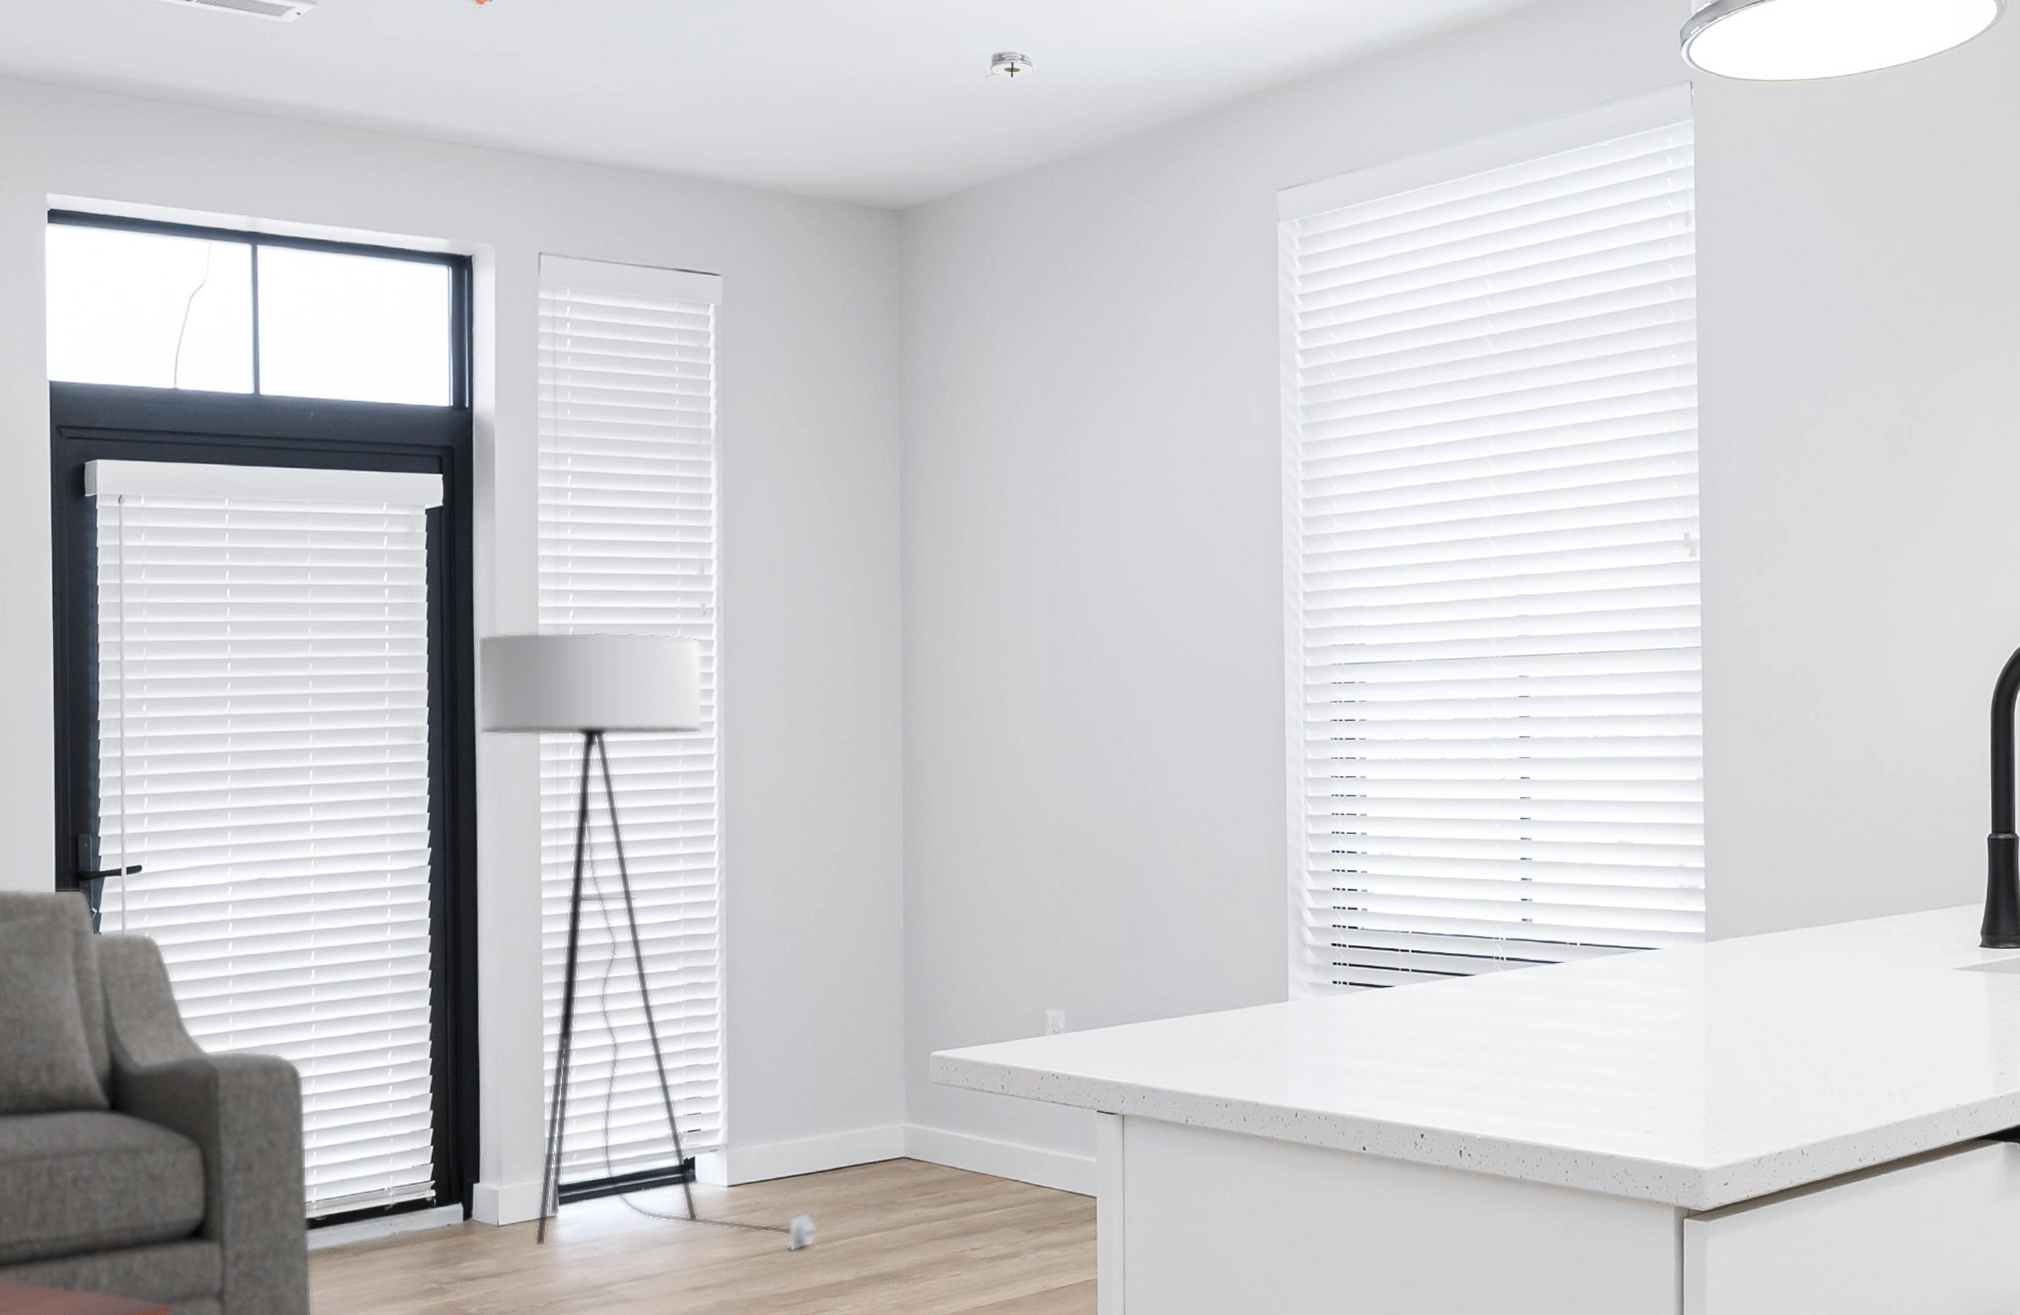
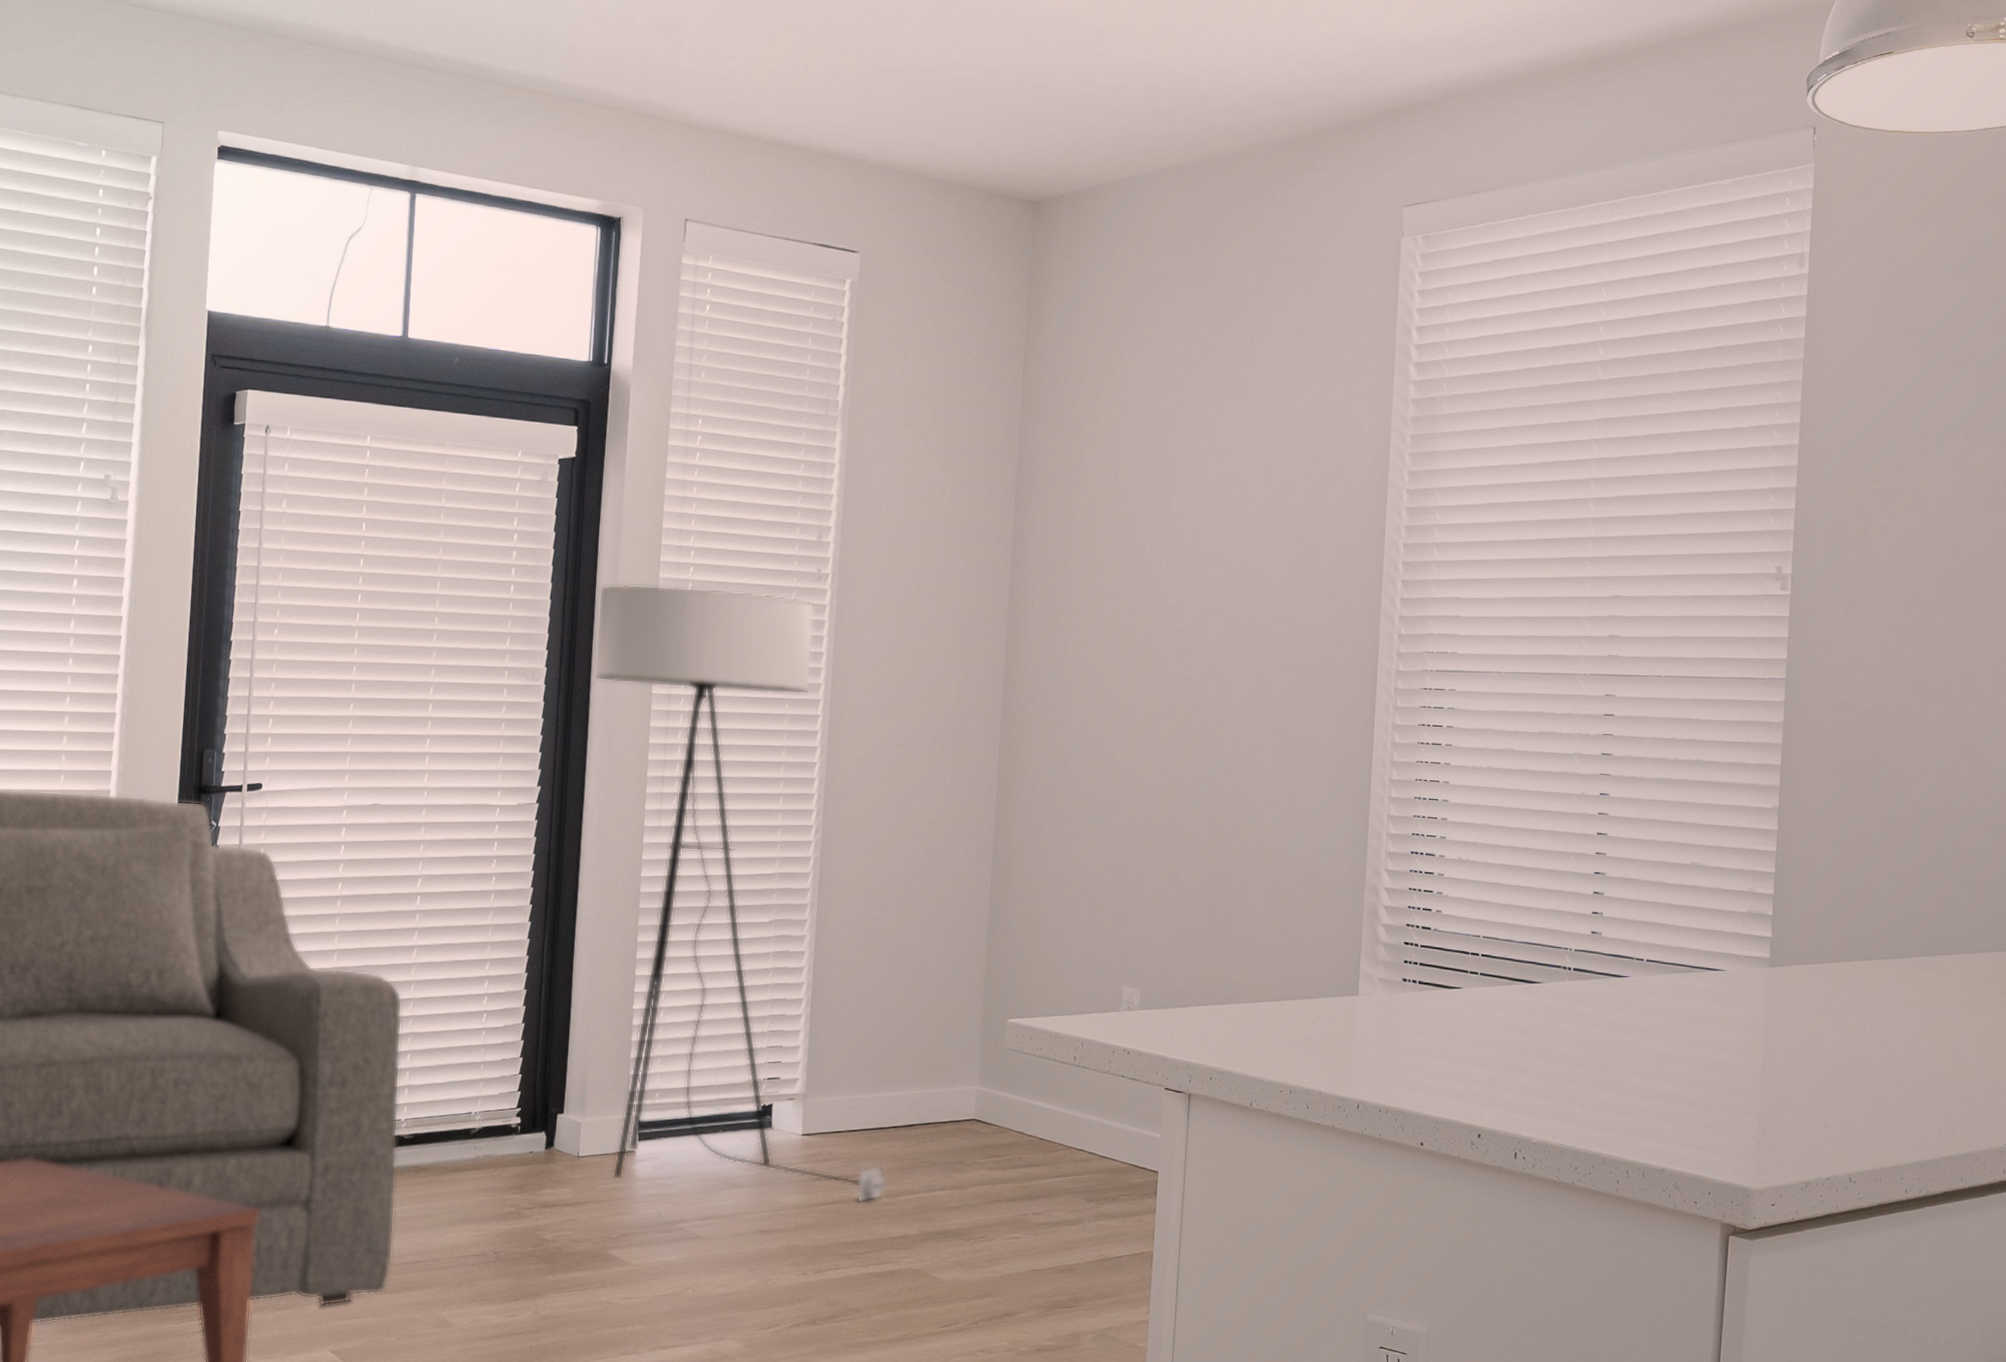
smoke detector: present [985,51,1037,78] -> none [1128,54,1179,80]

